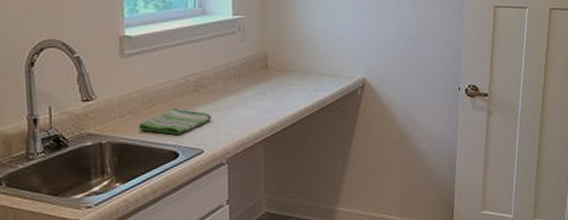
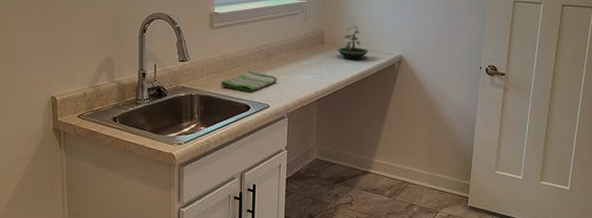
terrarium: none [285,44,324,87] -> present [337,26,369,60]

